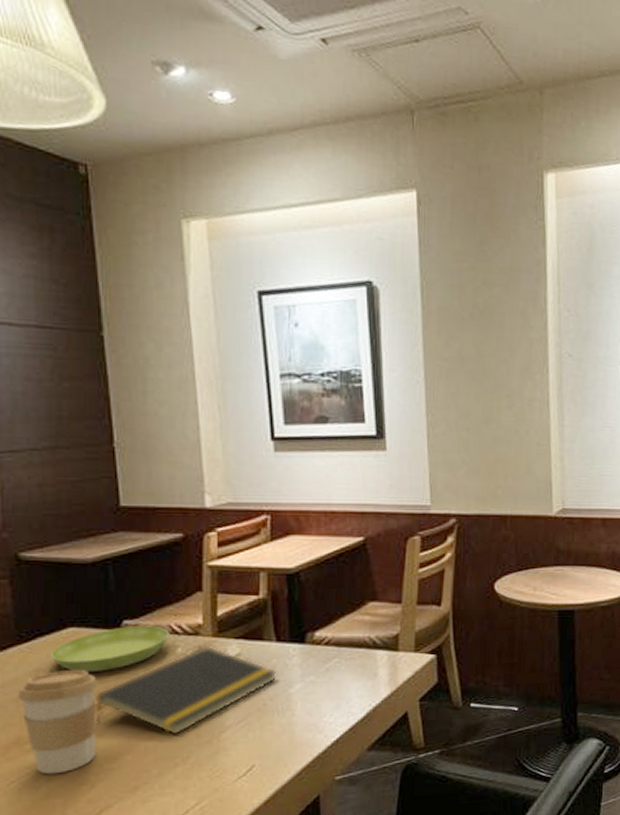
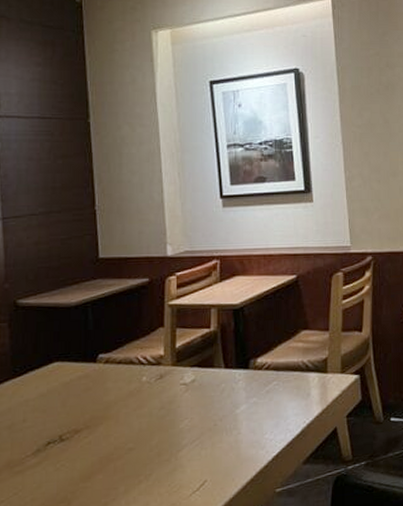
coffee cup: present [17,670,98,775] -> none [10,399,76,494]
saucer: present [50,626,170,672] -> none [38,358,137,401]
notepad: present [96,645,278,735] -> none [74,373,226,455]

